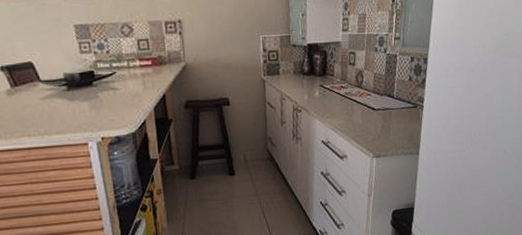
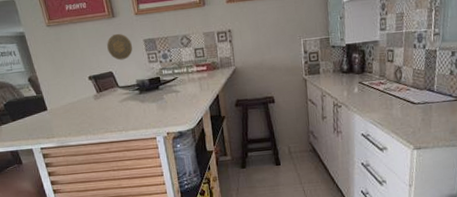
decorative plate: none [26,15,60,49] -> present [107,33,133,61]

